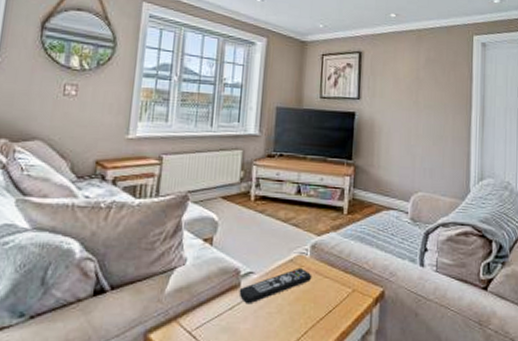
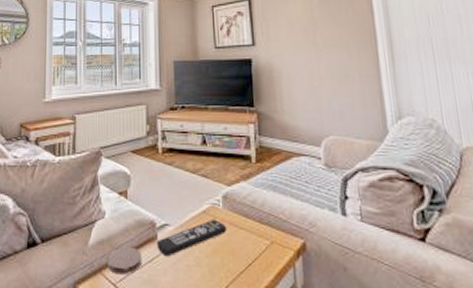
coaster: none [183,294,223,323] -> present [107,247,142,275]

